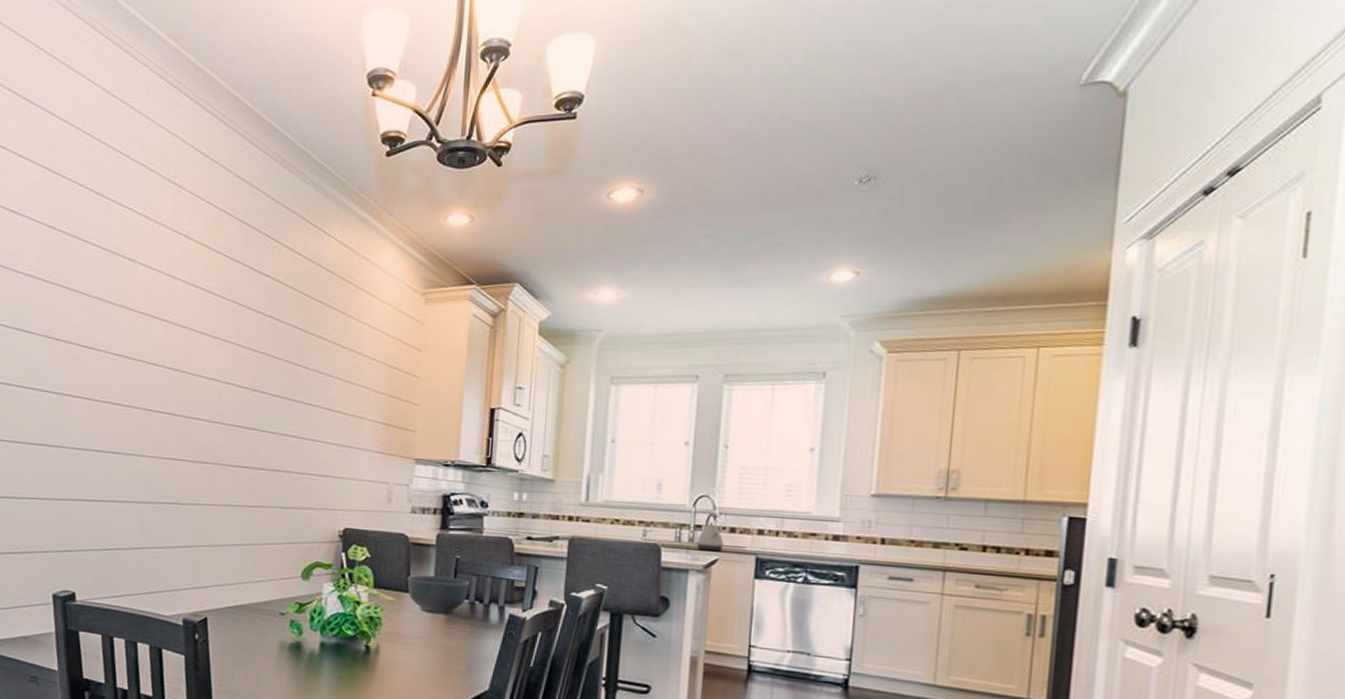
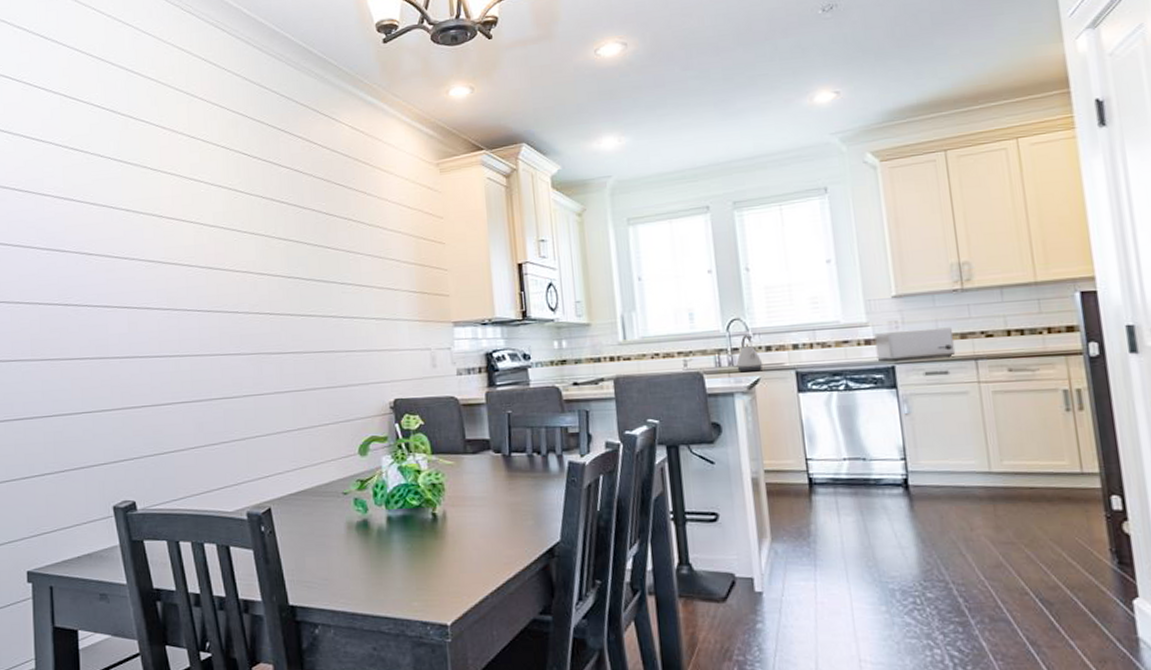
bowl: present [407,575,469,614] -> none [463,432,525,472]
toaster: none [842,529,927,566] -> present [874,327,956,363]

